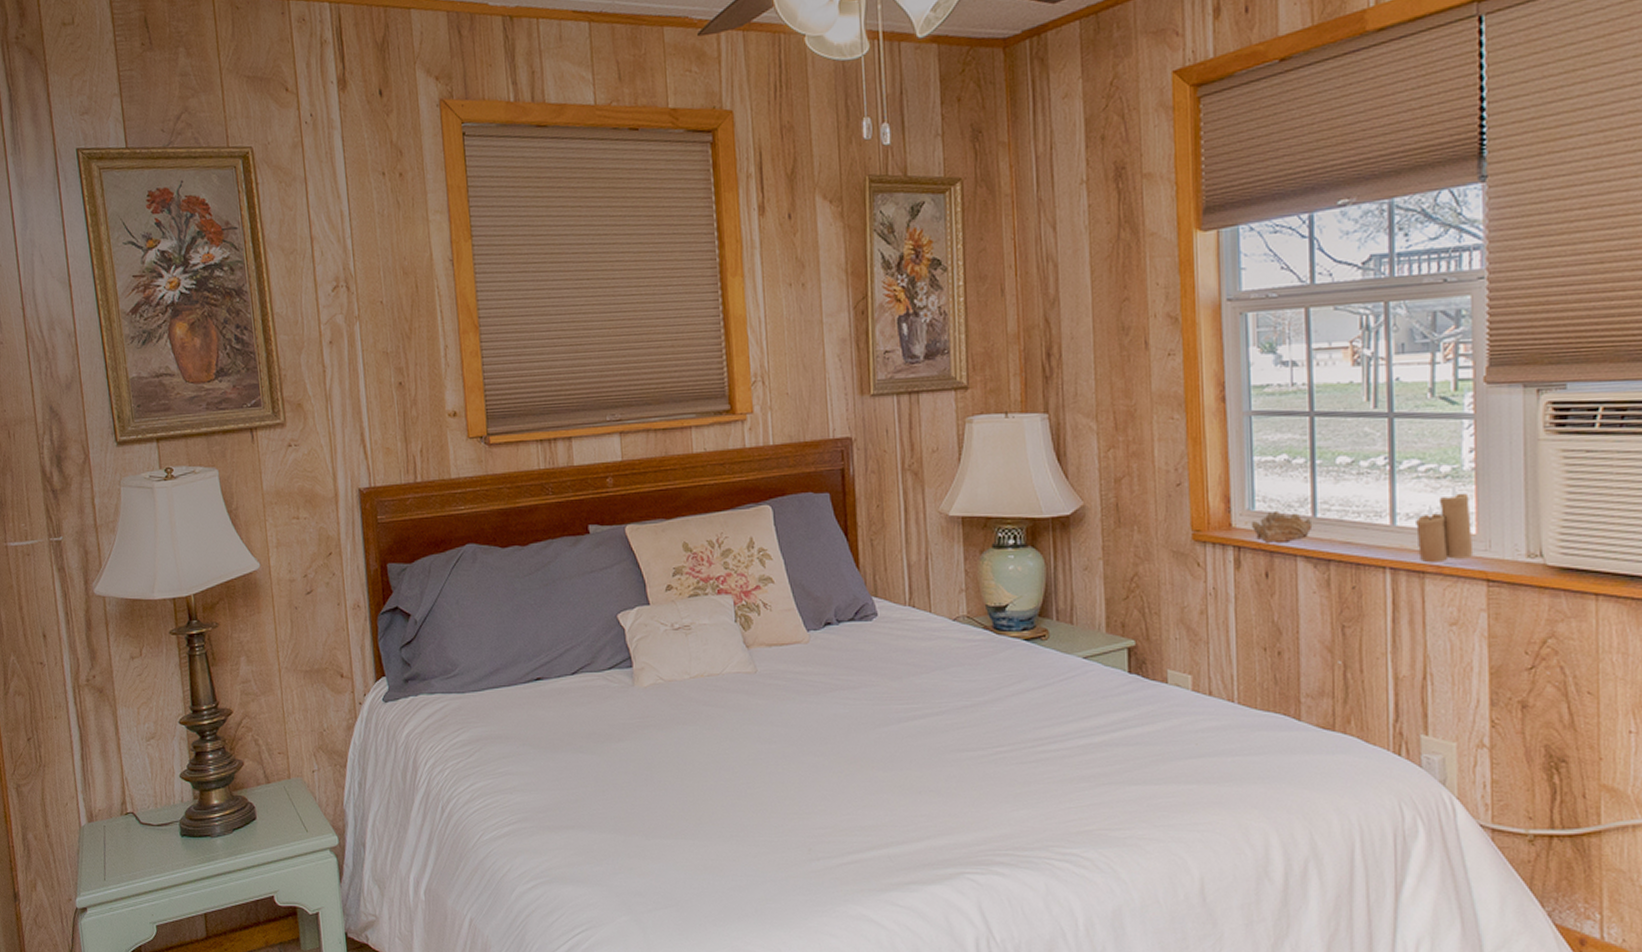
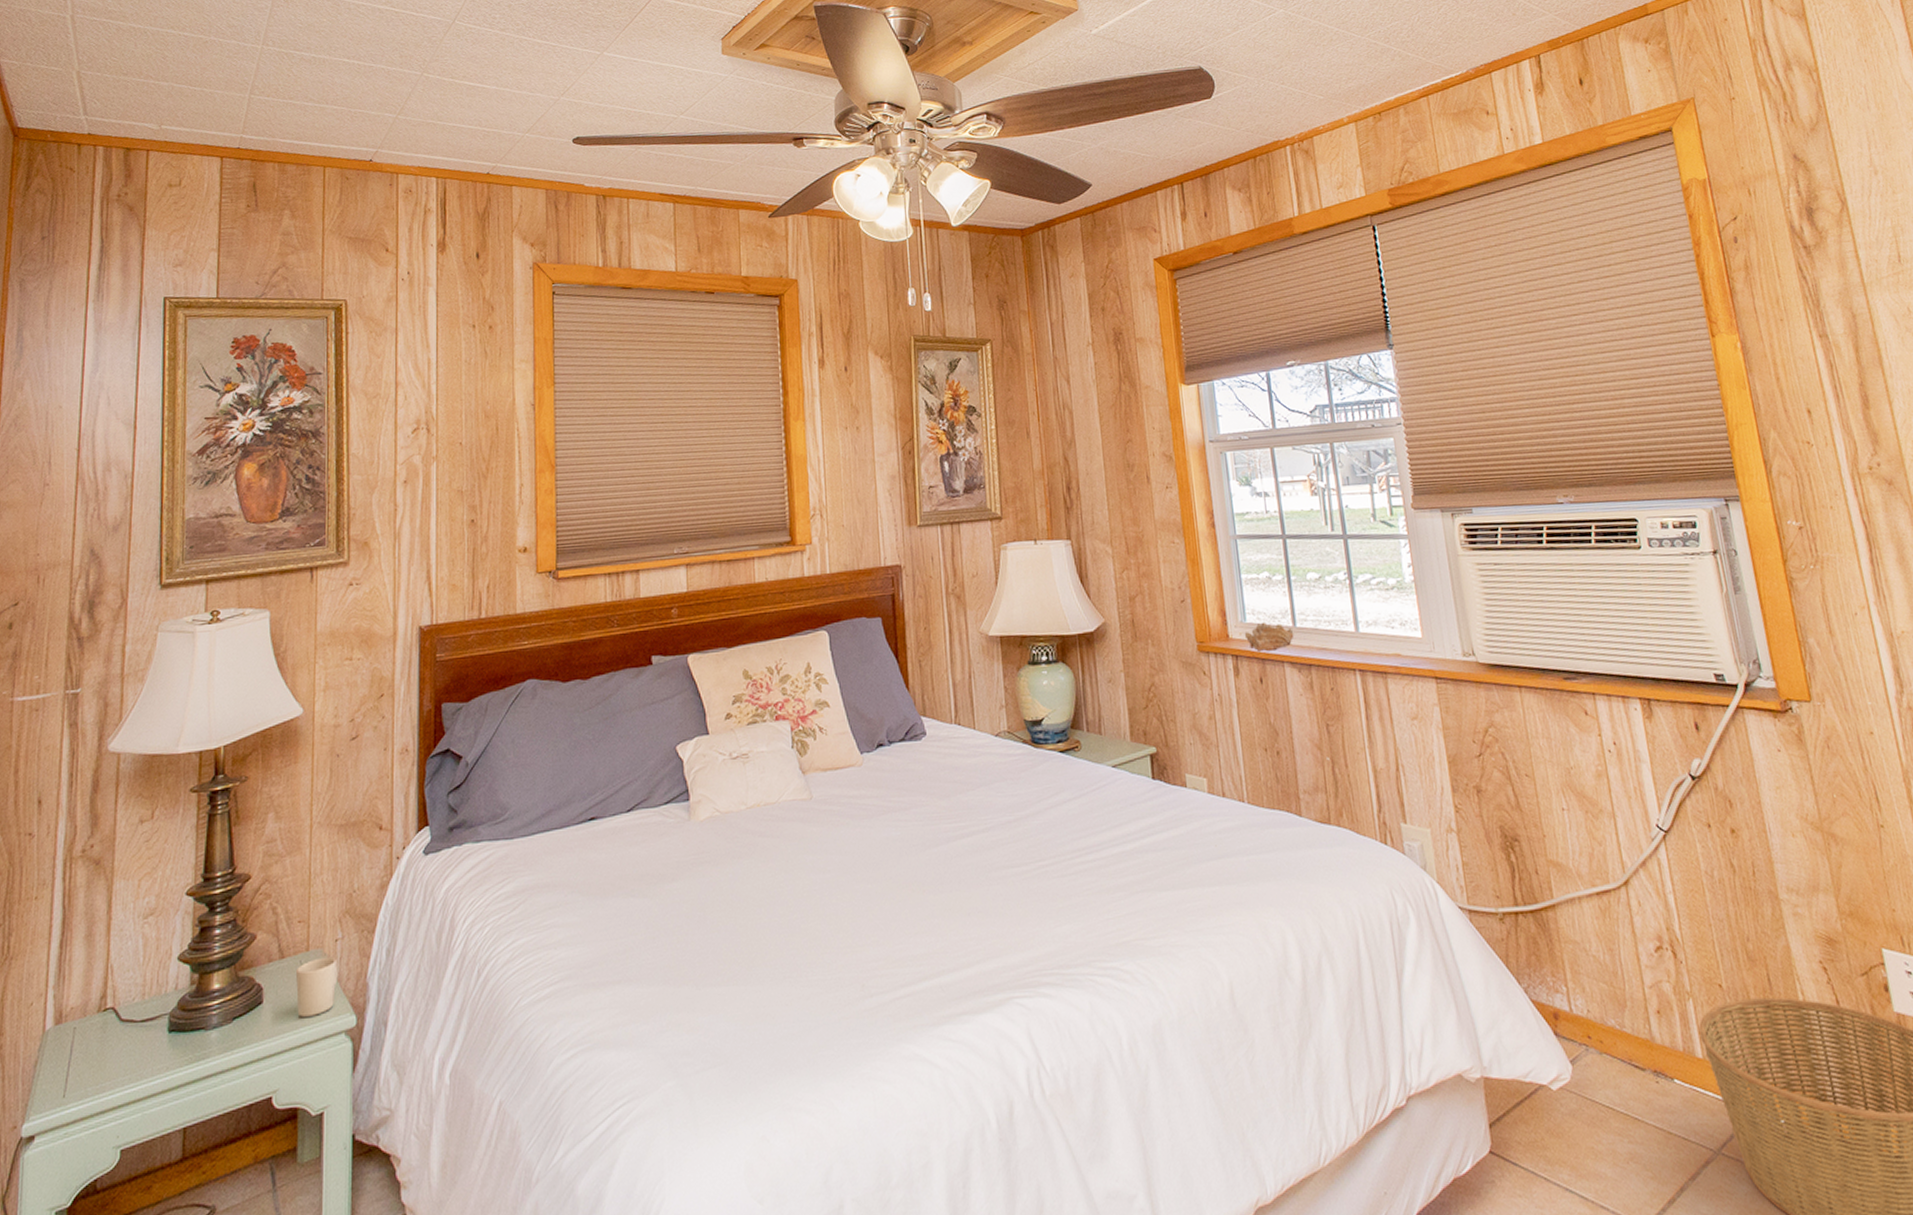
mug: none [282,785,318,833] -> present [296,956,338,1017]
candle: present [1416,486,1474,563] -> none [1374,596,1422,665]

